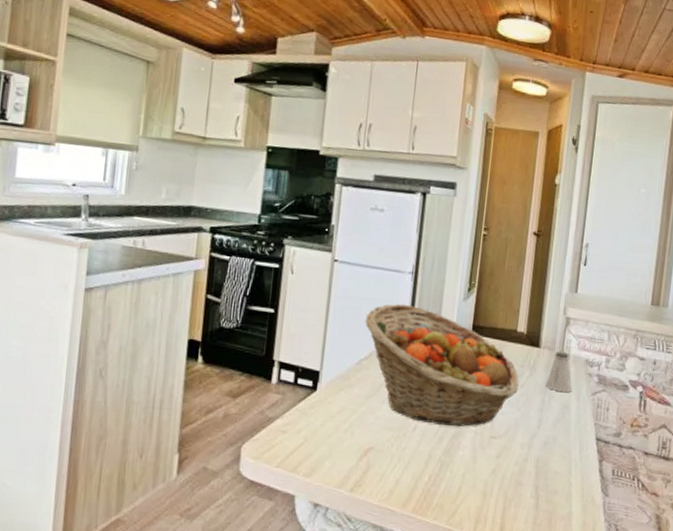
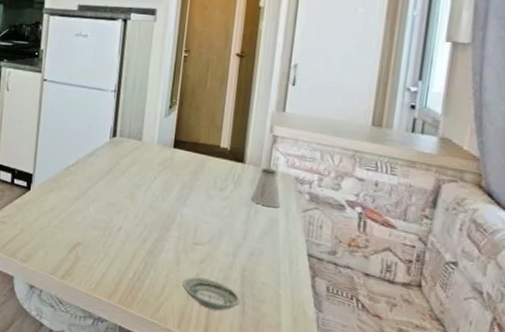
fruit basket: present [365,303,519,427] -> none [72,118,223,232]
saucer: none [479,473,535,508] -> present [182,276,241,311]

